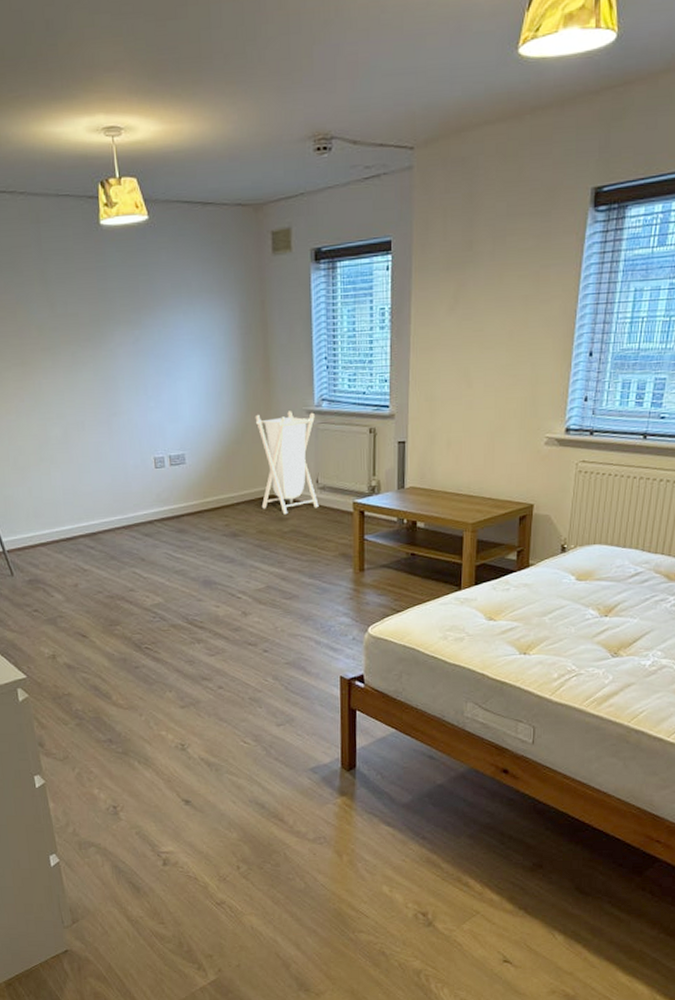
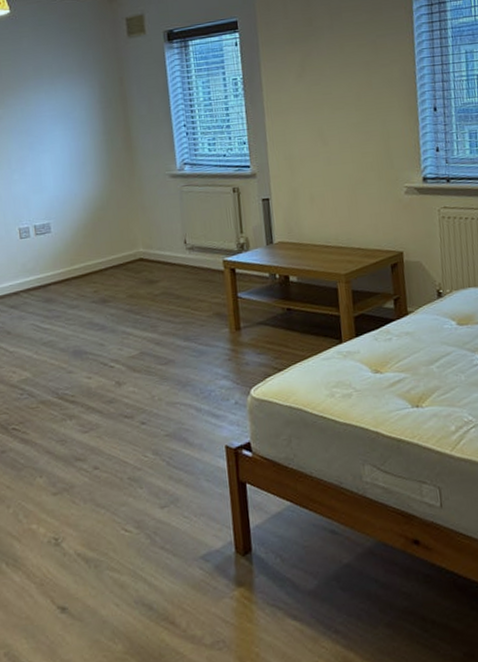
laundry hamper: present [255,411,319,515] -> none [119,176,189,277]

